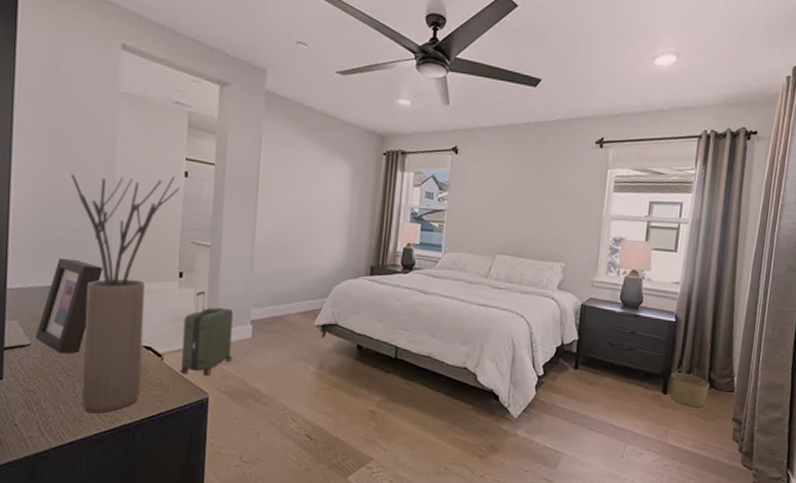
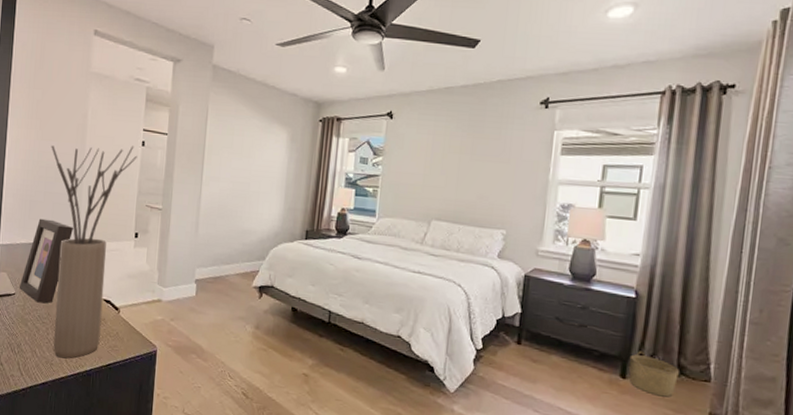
suitcase: present [180,291,233,375] -> none [134,251,180,329]

